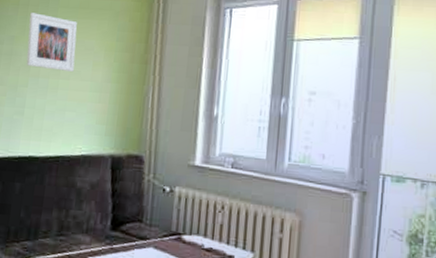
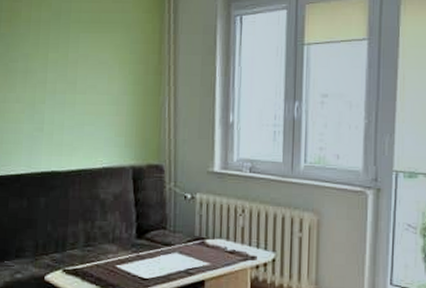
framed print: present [26,13,77,72] -> none [41,29,91,86]

